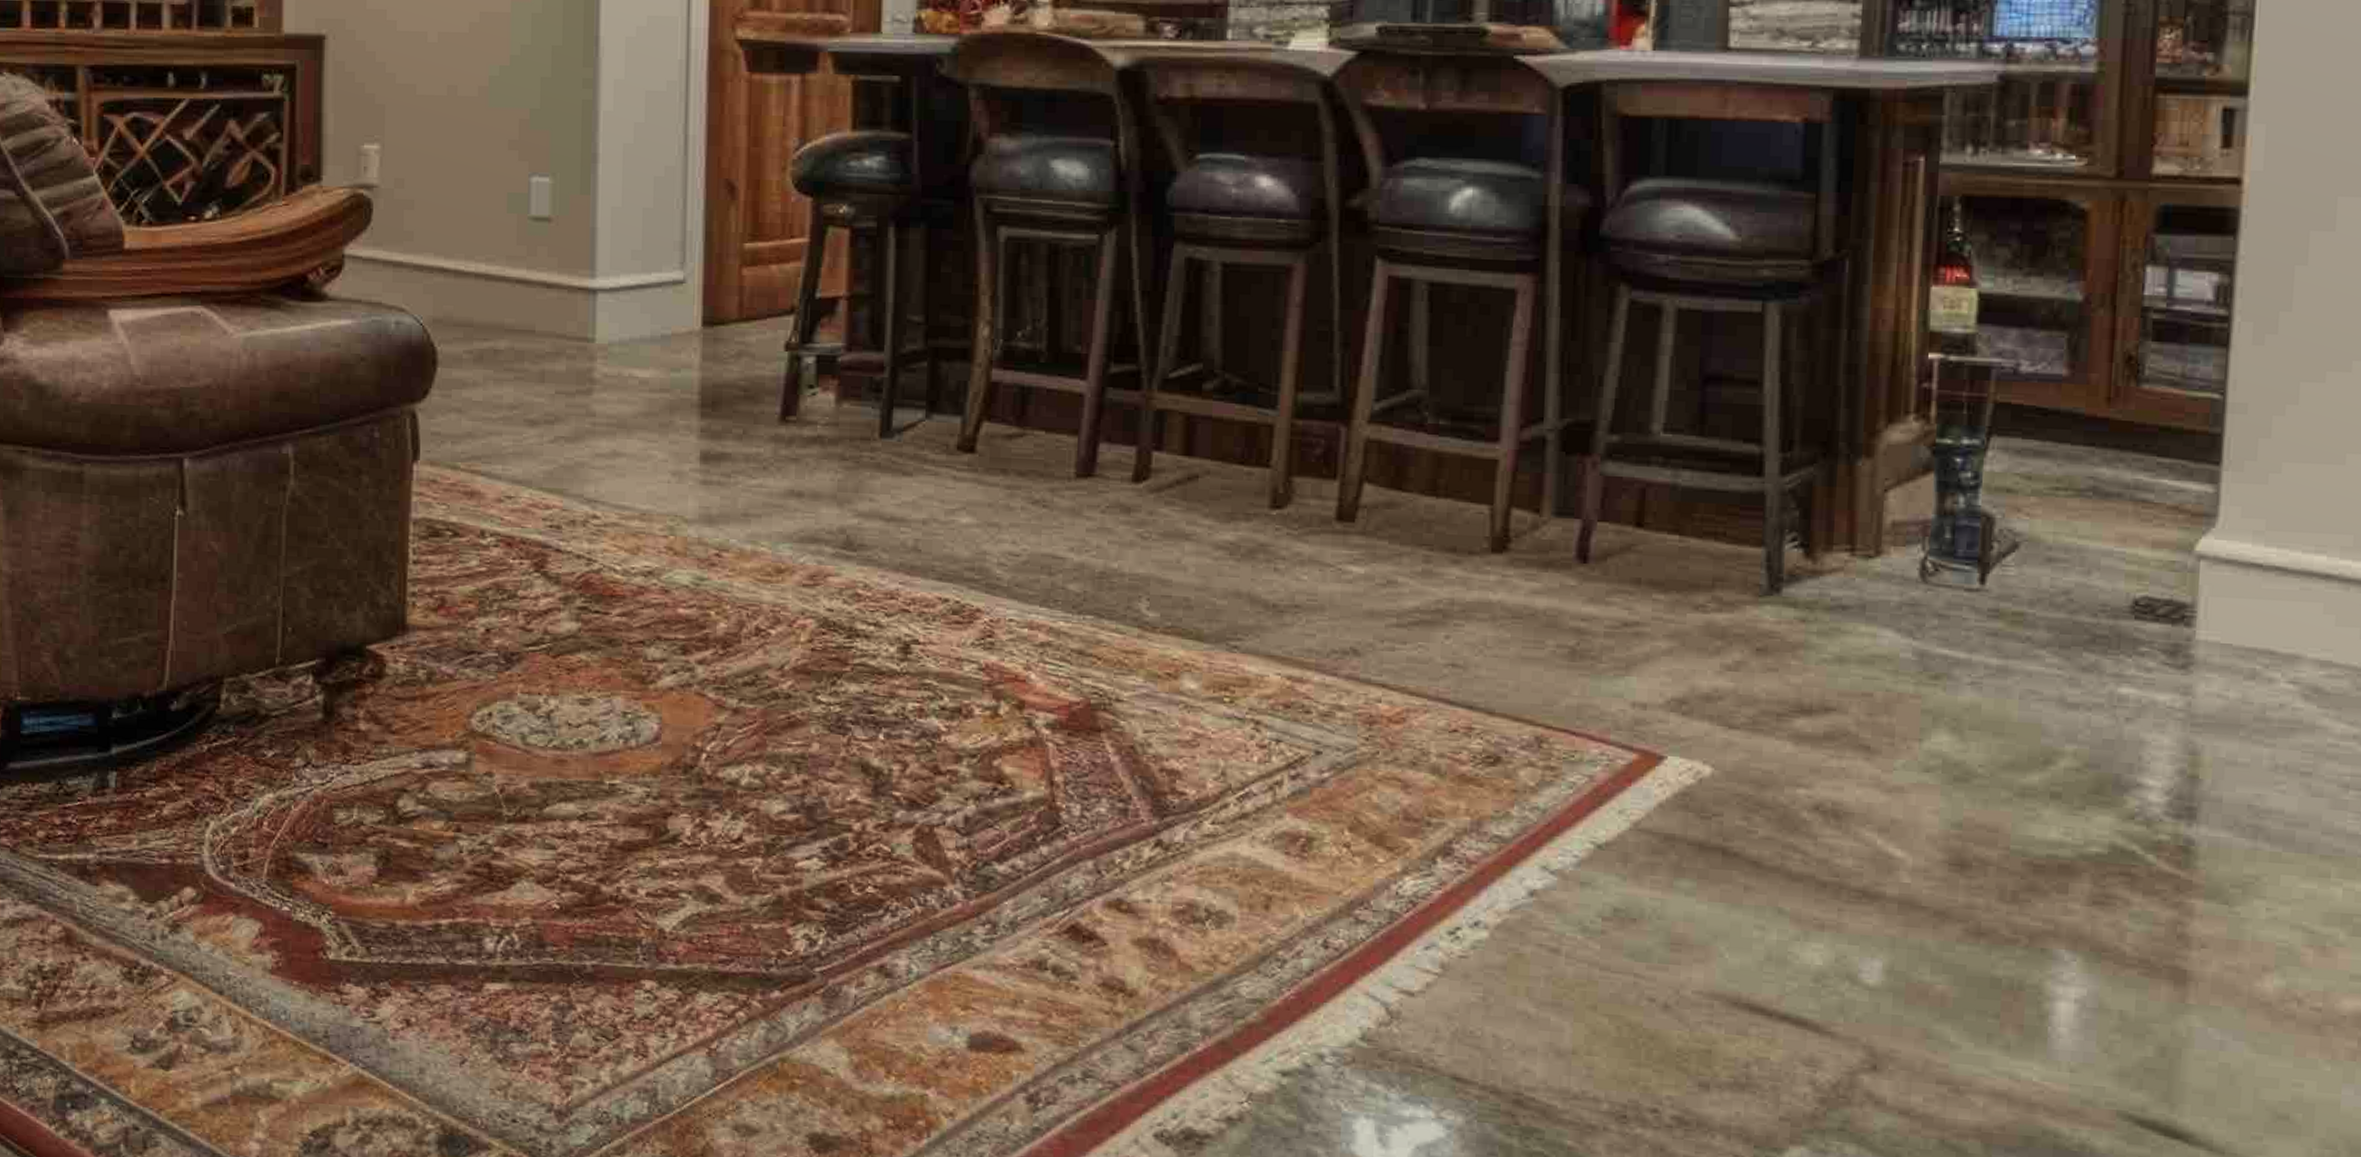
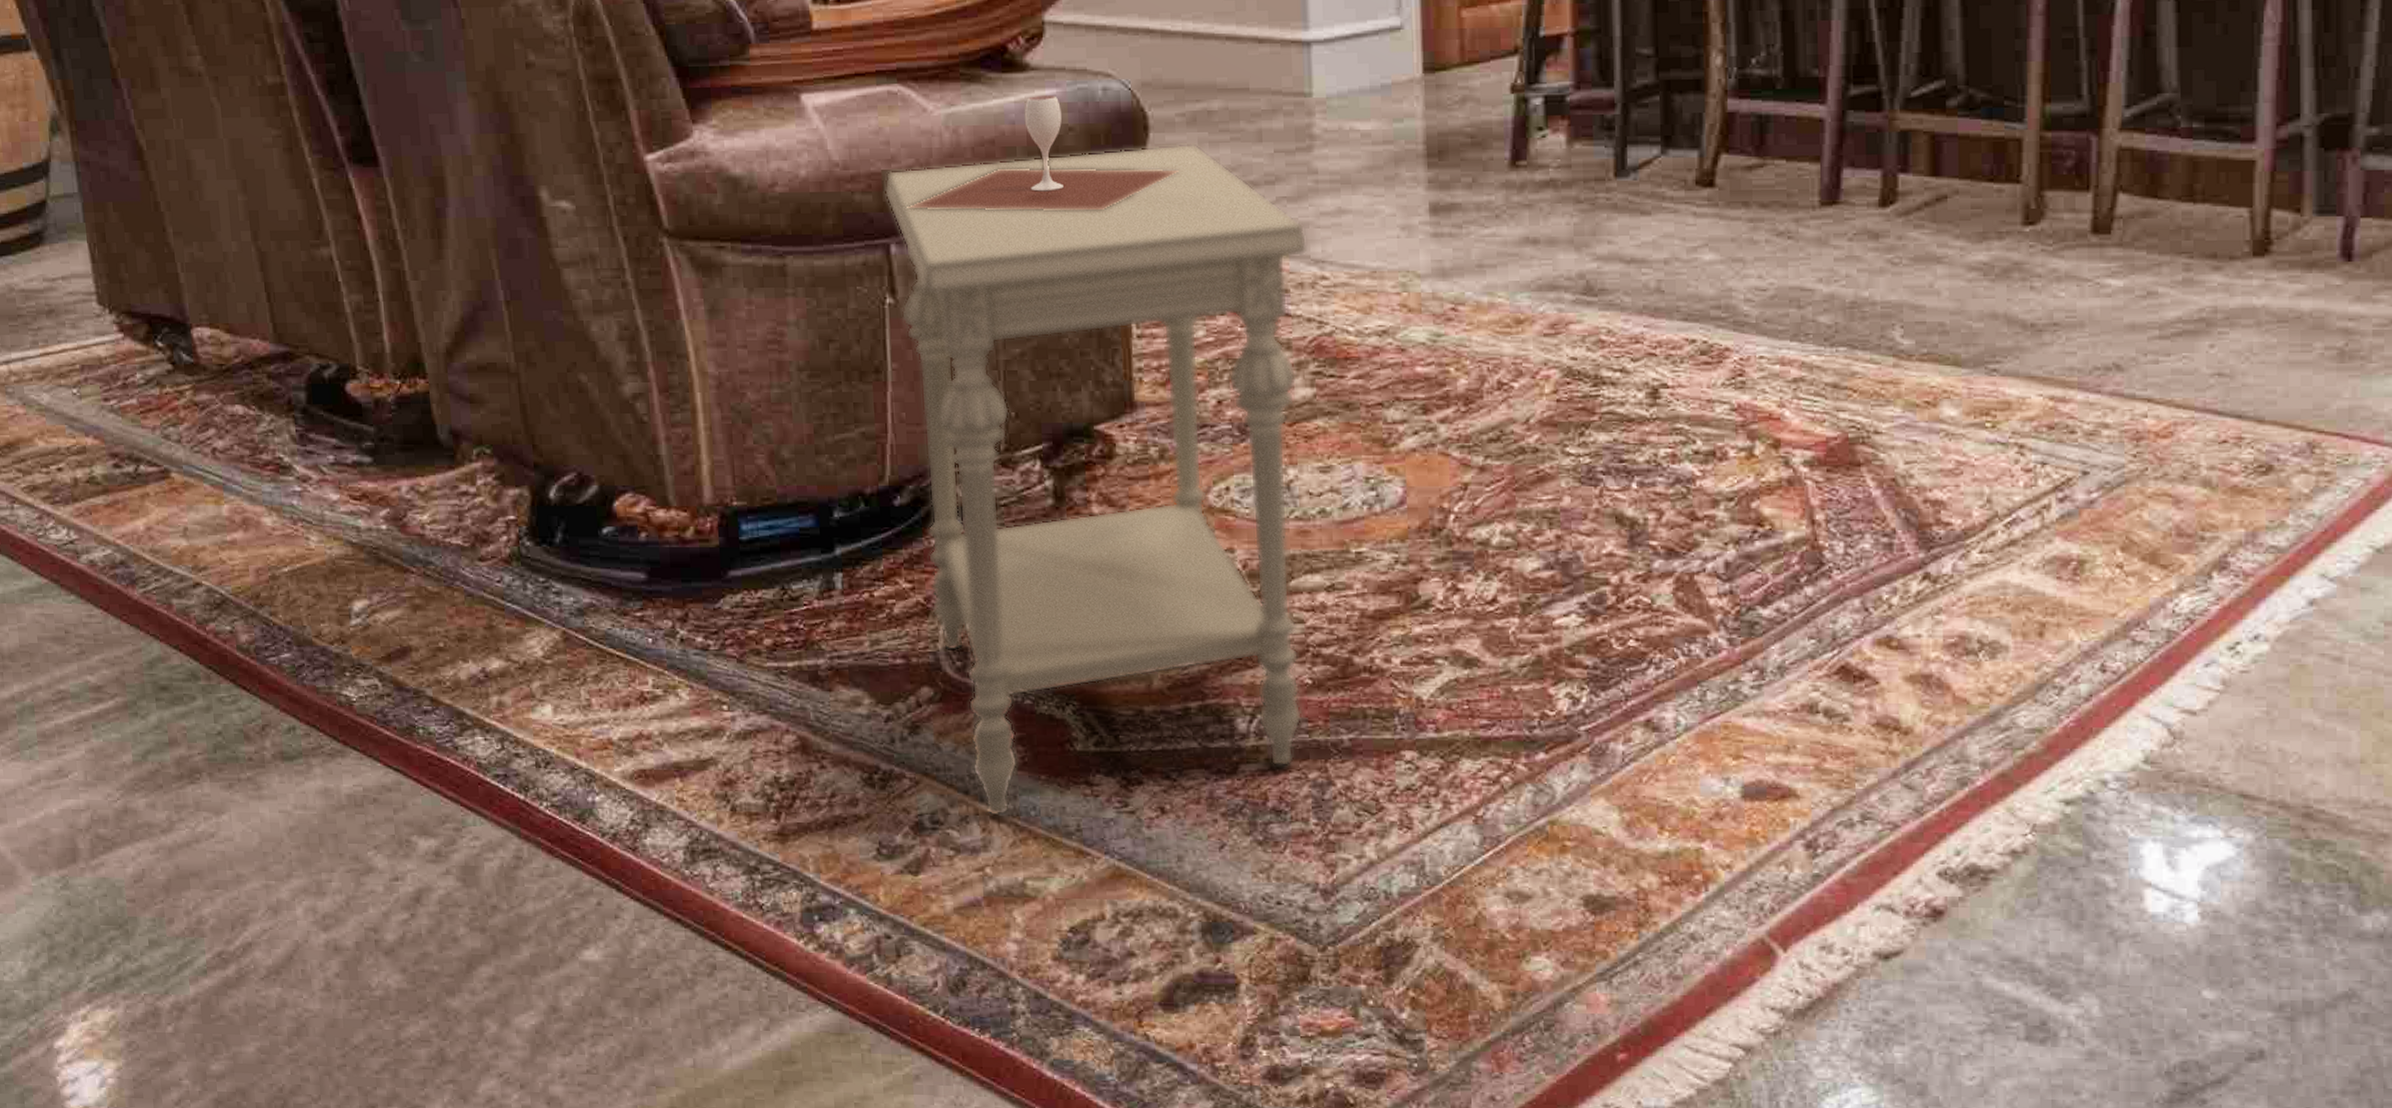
side table: none [181,379,582,1019] -> present [883,143,1308,817]
wine glass: none [202,324,464,439] -> present [907,94,1180,211]

